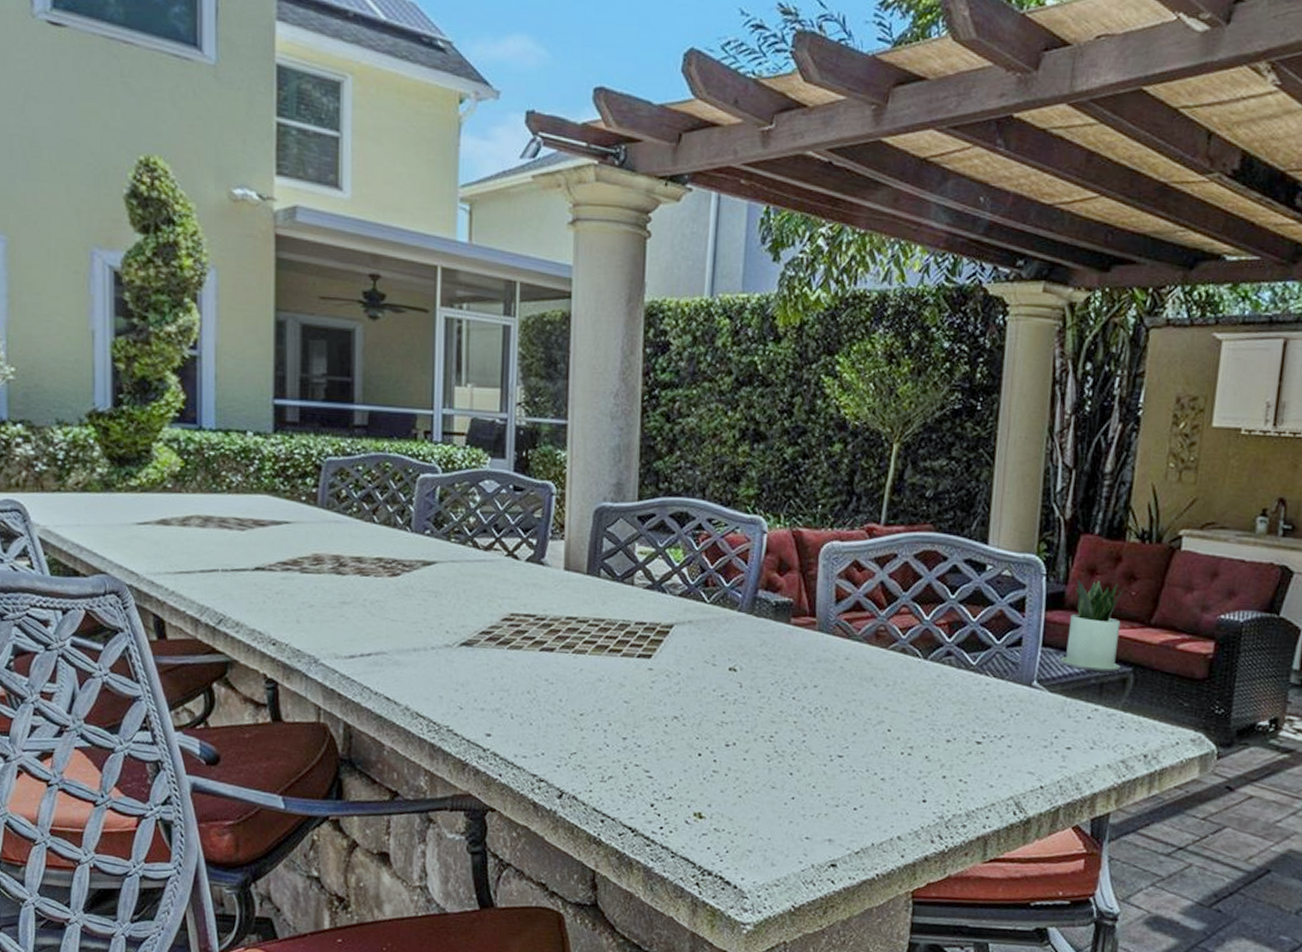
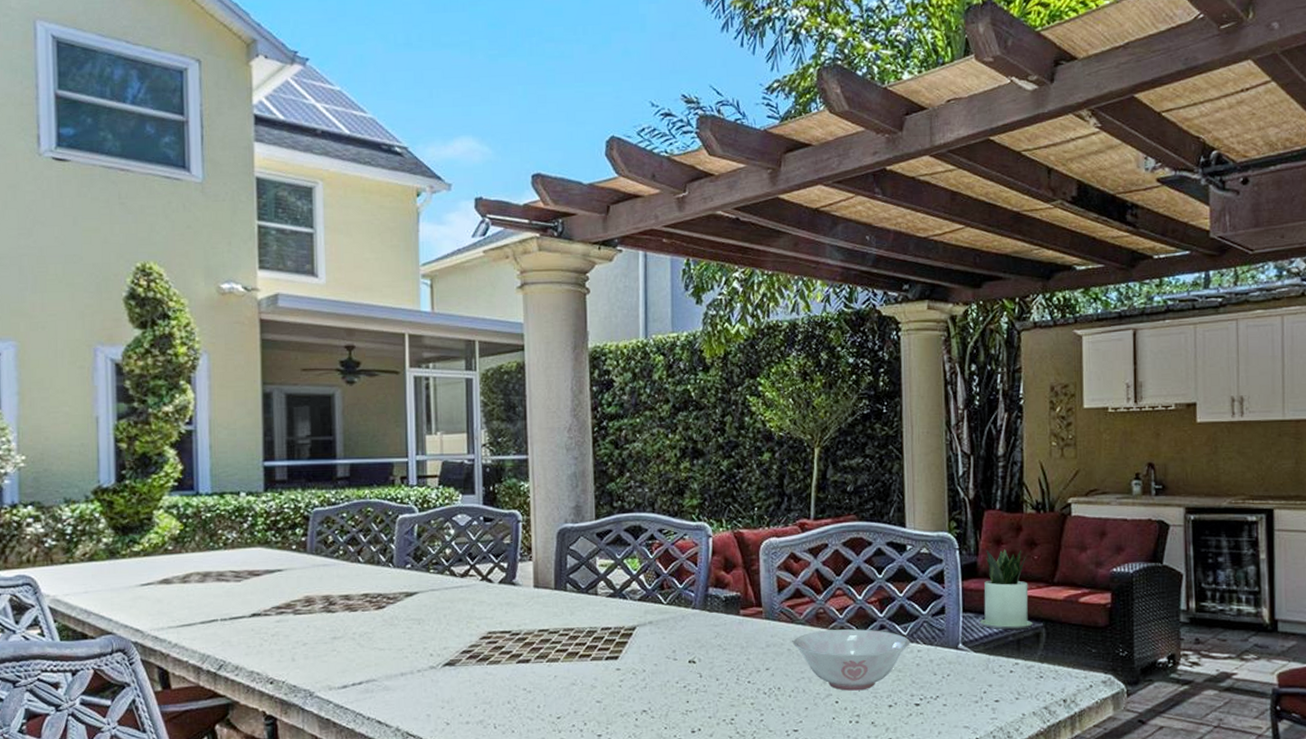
bowl: none [846,650,979,721] -> present [792,629,910,691]

